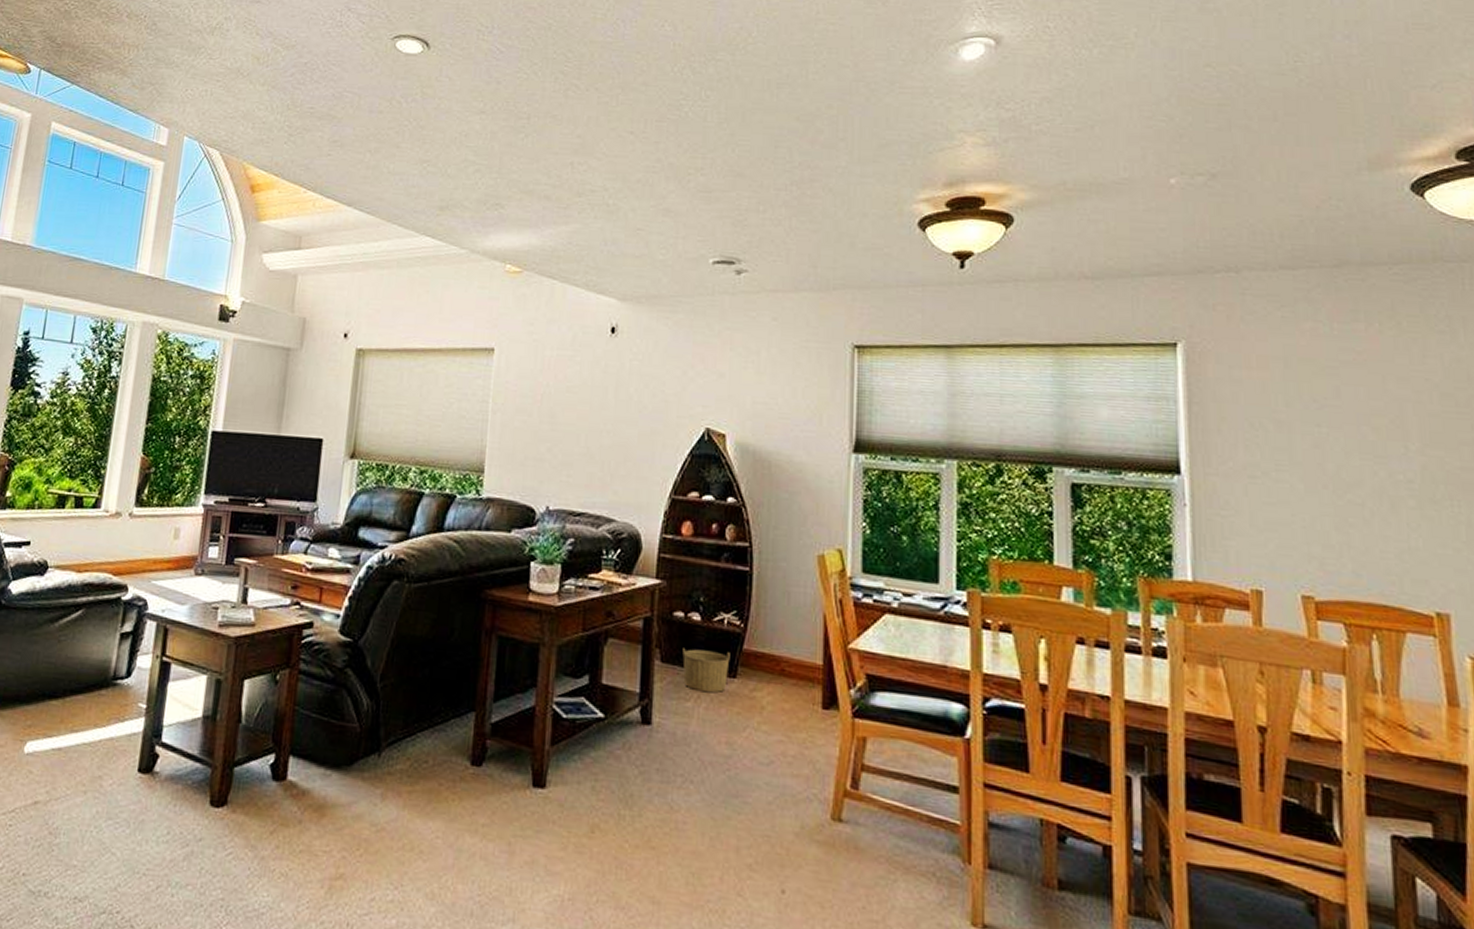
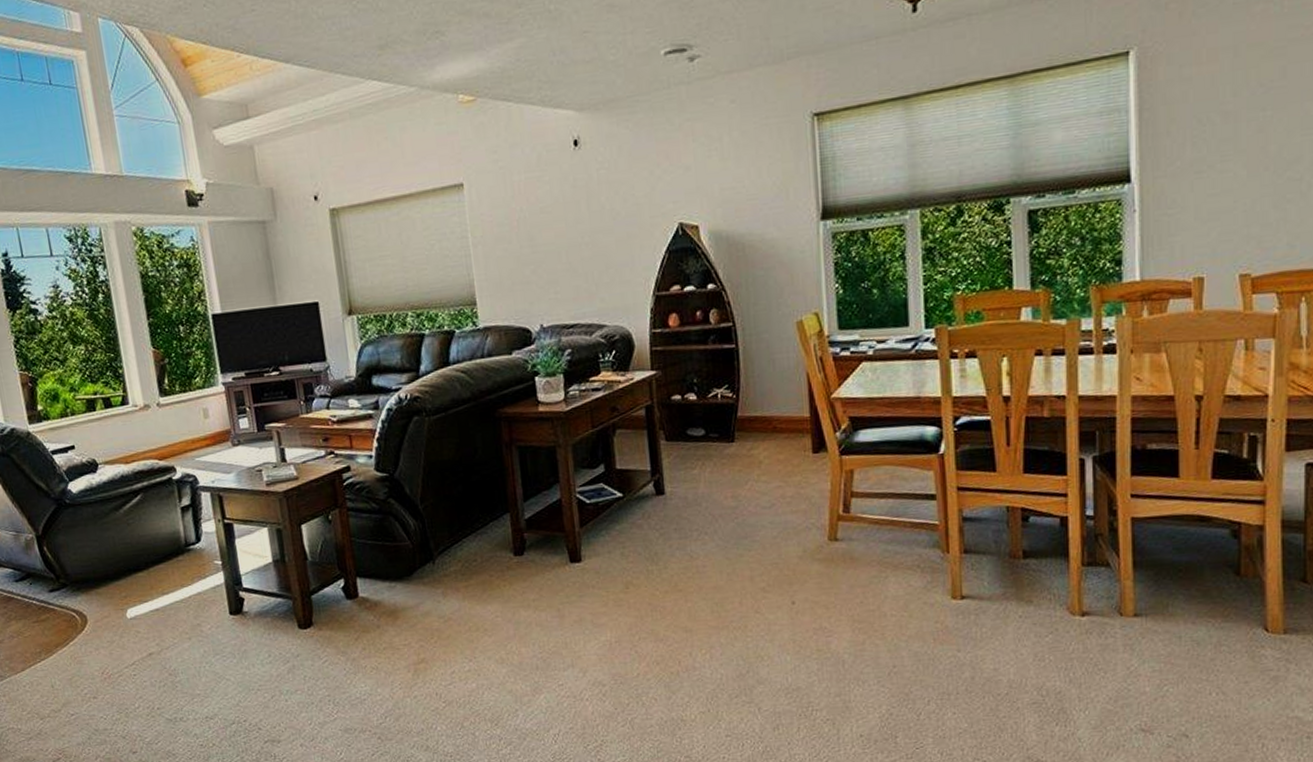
basket: present [682,648,730,694] -> none [684,421,727,460]

